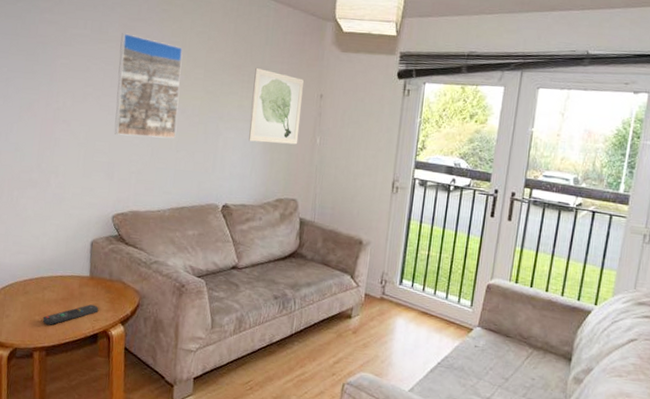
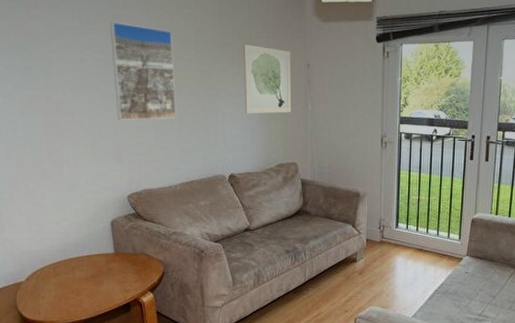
remote control: present [42,304,99,325] -> none [76,278,128,300]

